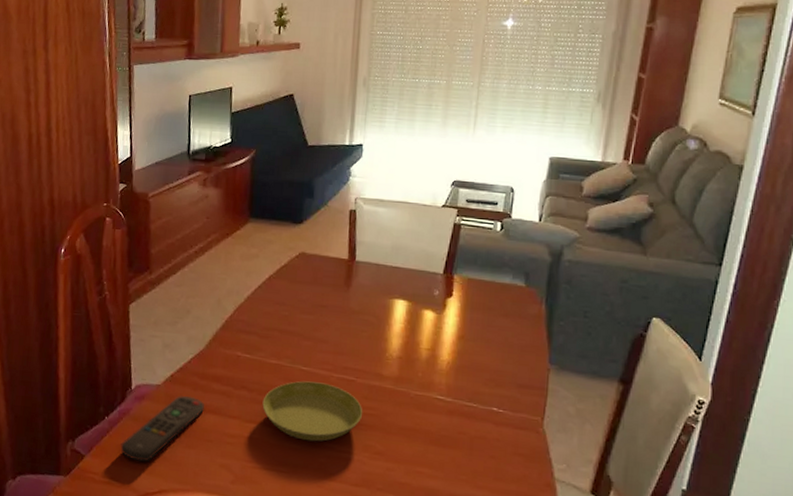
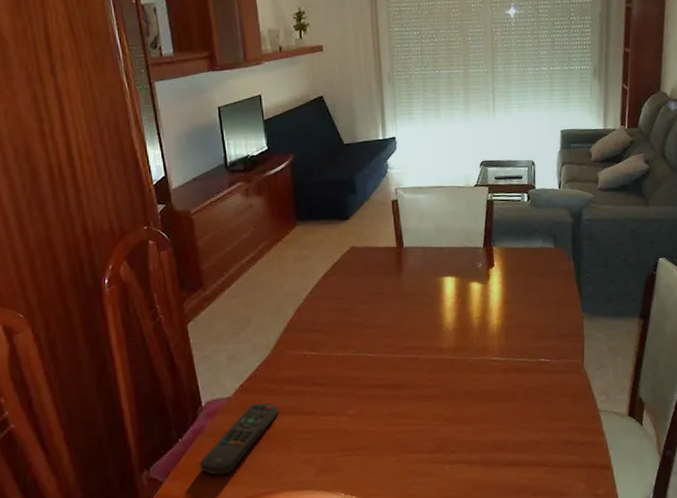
saucer: present [262,381,363,442] -> none [334,365,429,422]

